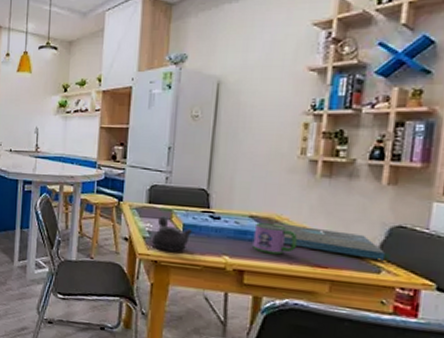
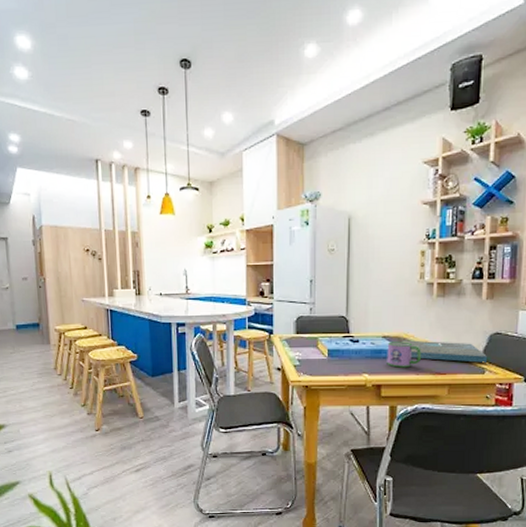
teapot: present [151,216,192,252] -> none [301,344,336,375]

